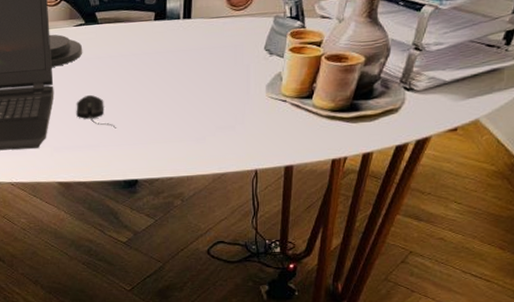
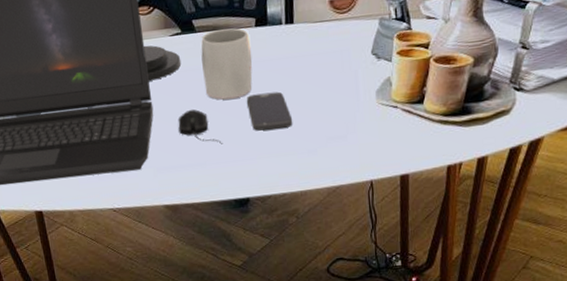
mug: none [102,20,150,87] -> present [201,28,253,100]
smartphone: none [142,82,184,118] -> present [247,91,293,131]

